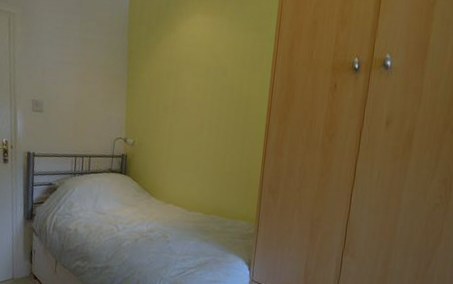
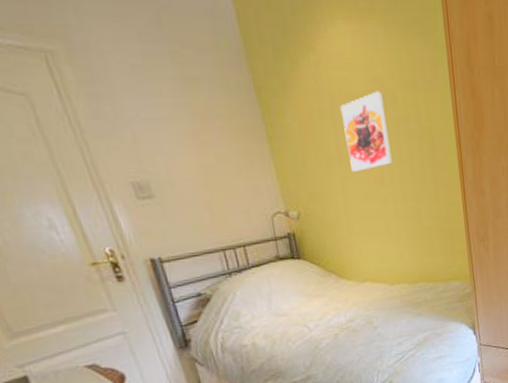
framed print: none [180,65,217,120] -> present [340,91,392,172]

